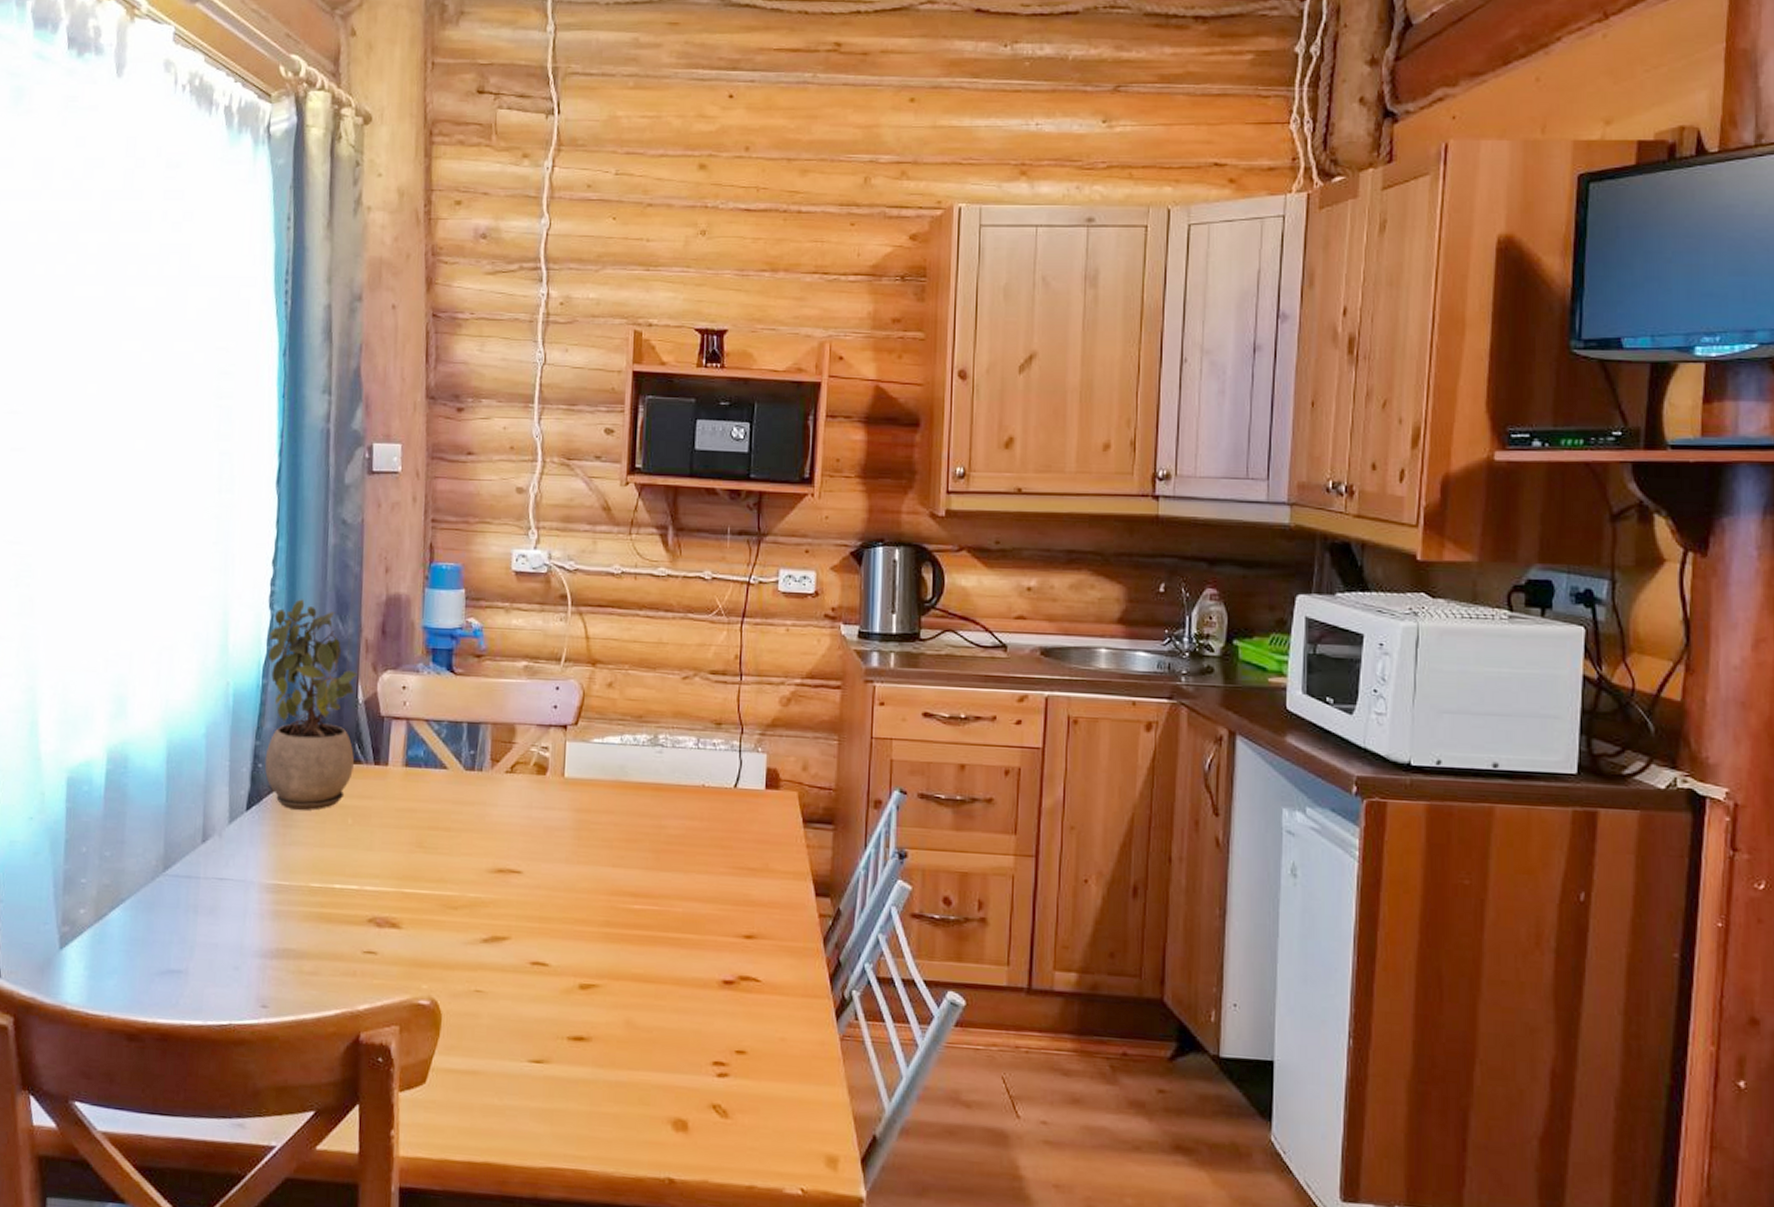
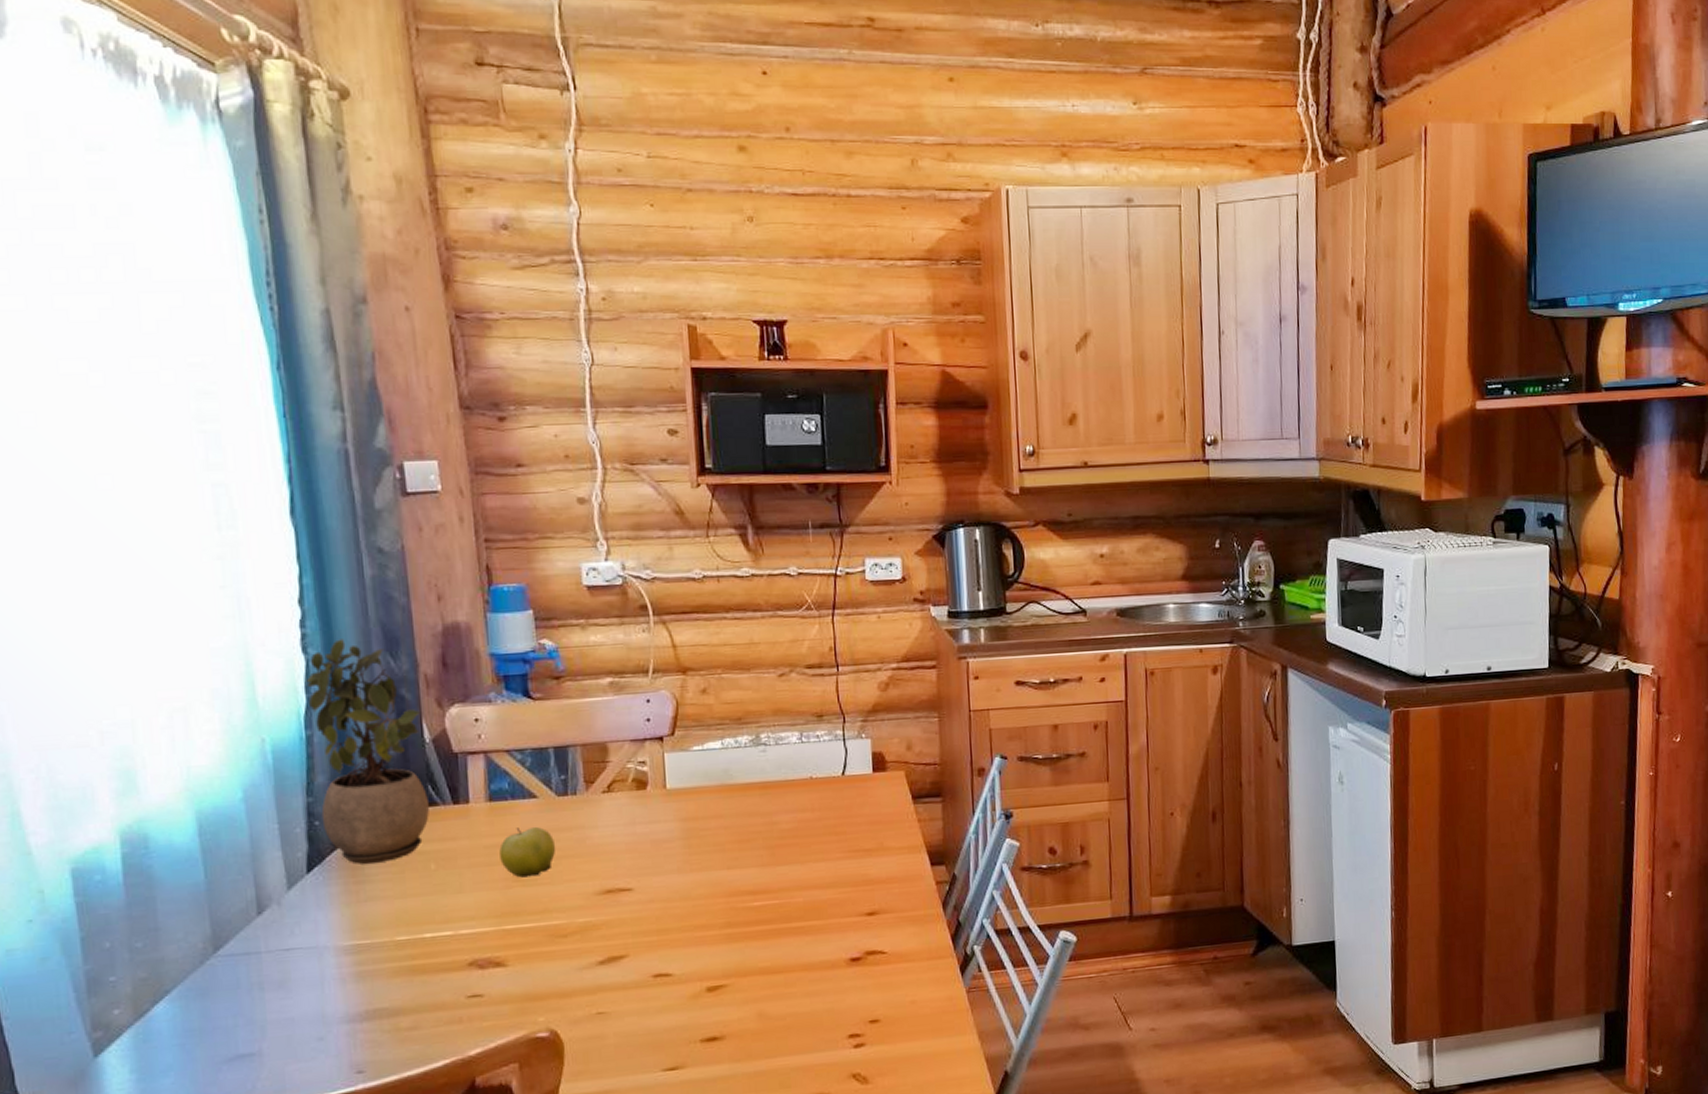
fruit: none [408,795,458,845] -> present [499,827,556,878]

